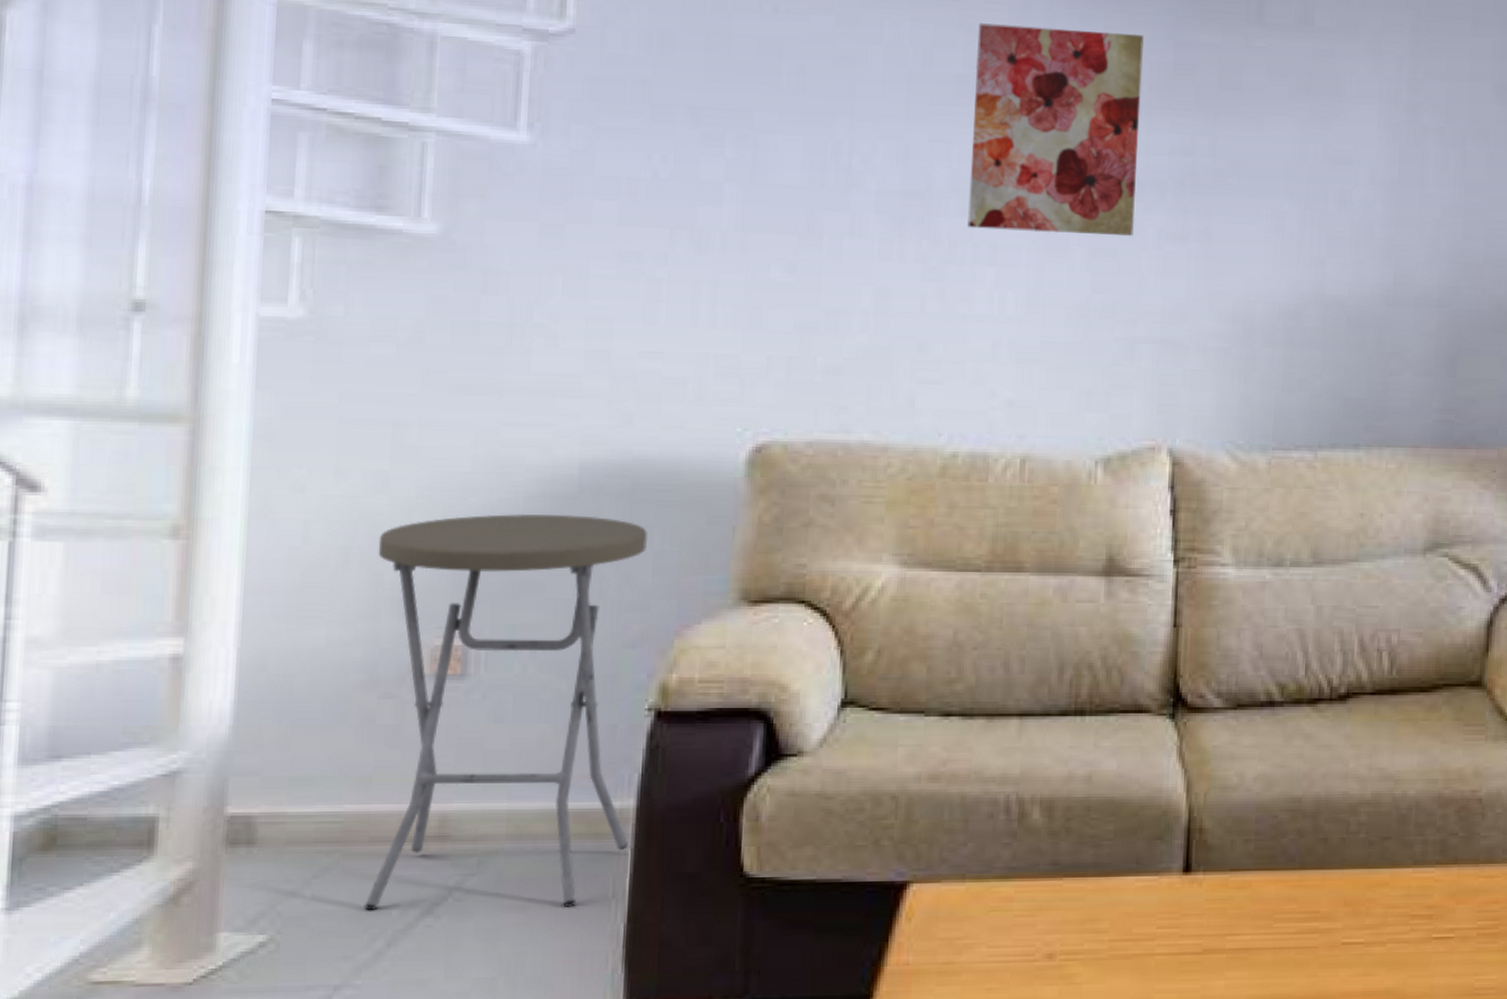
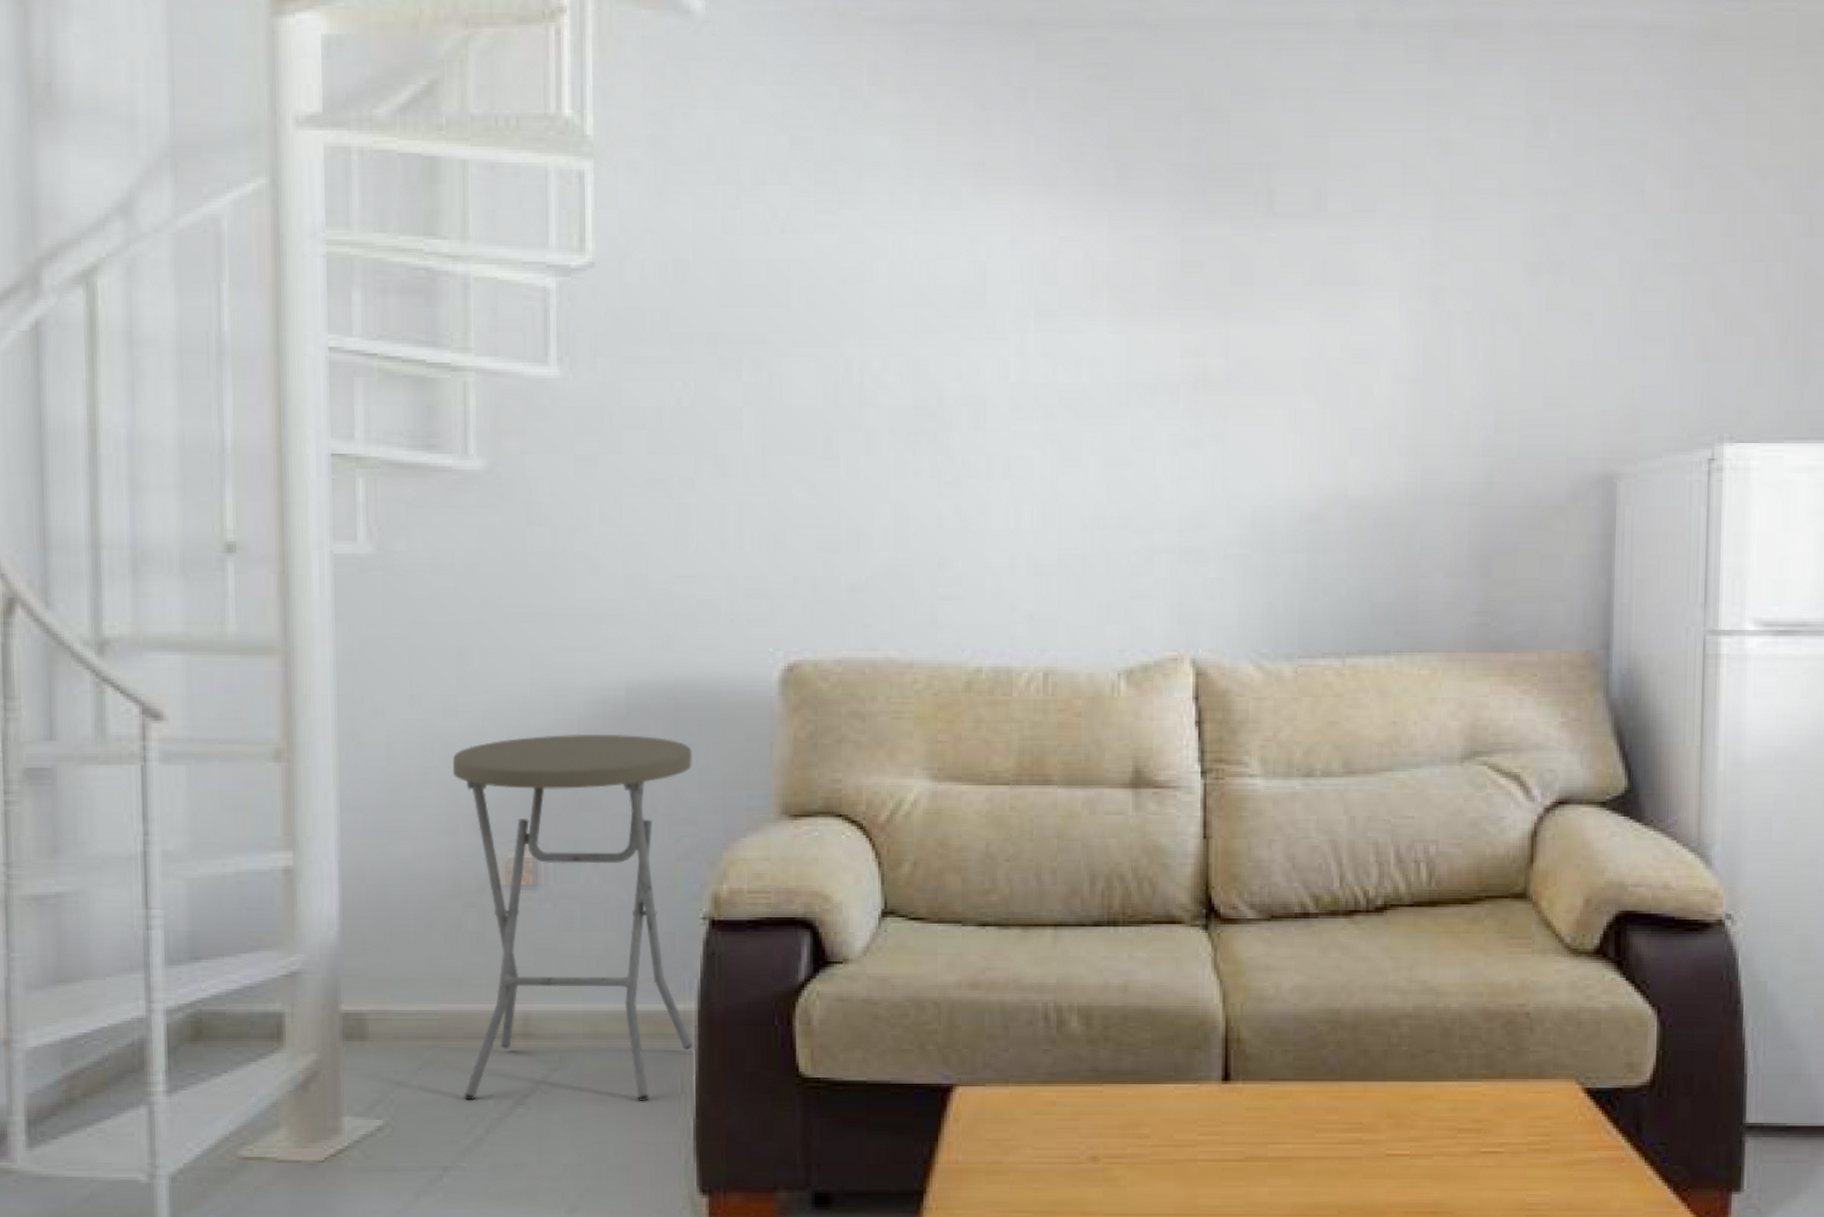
wall art: present [968,23,1145,237] -> none [980,231,1150,444]

